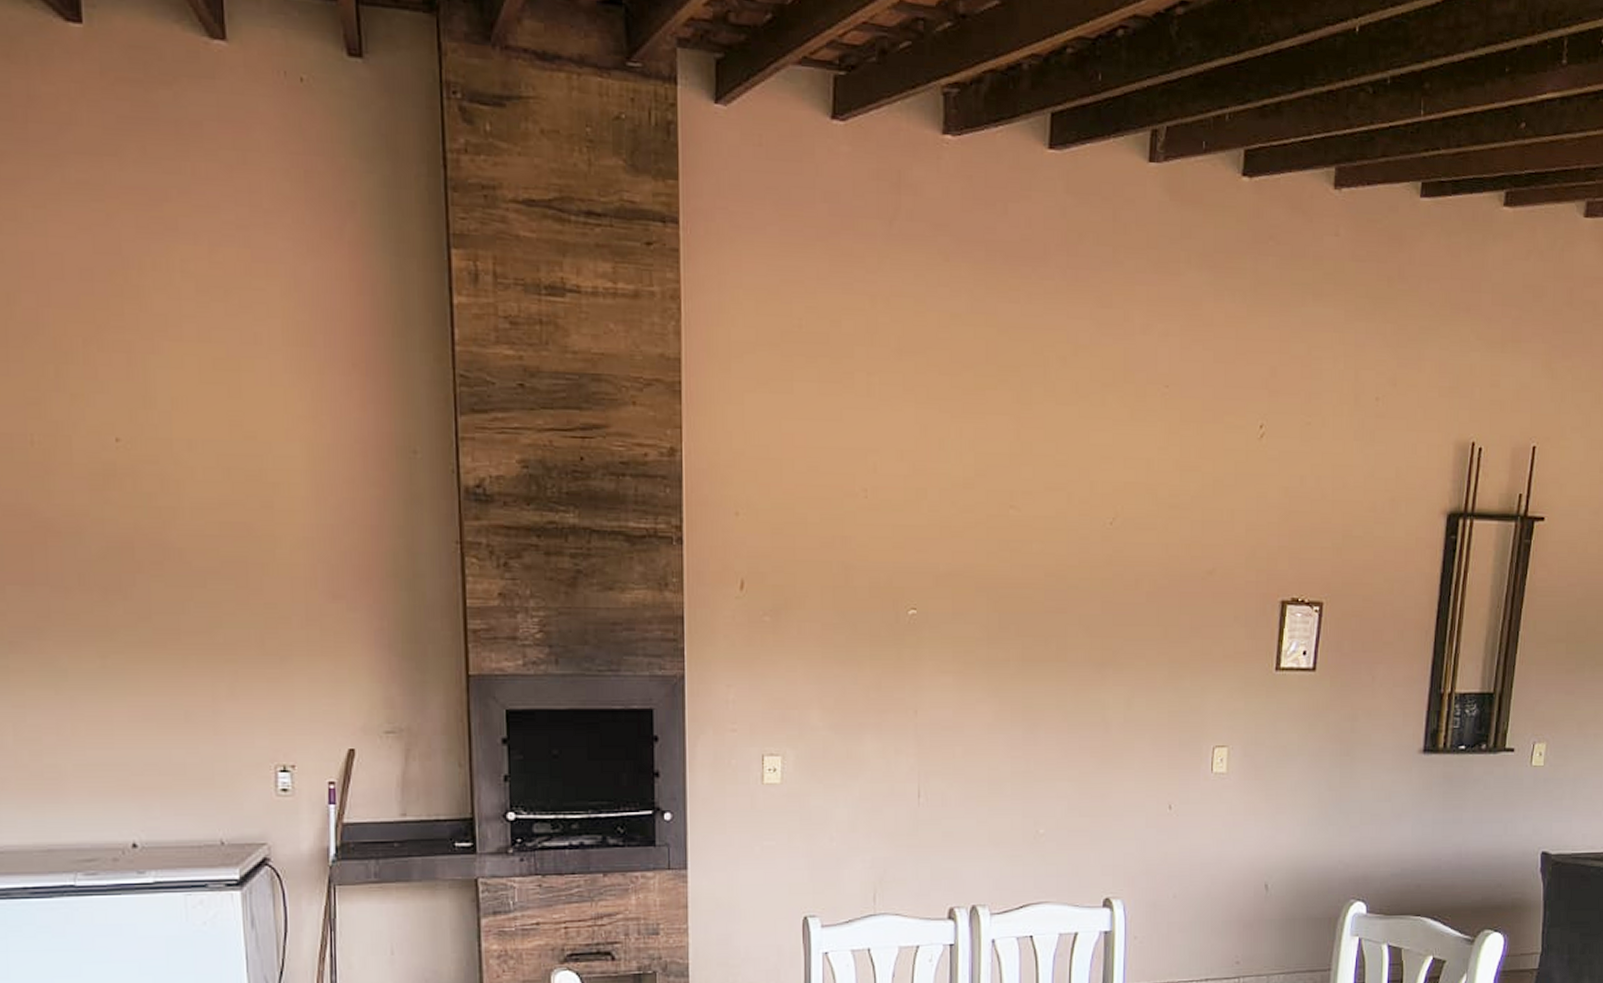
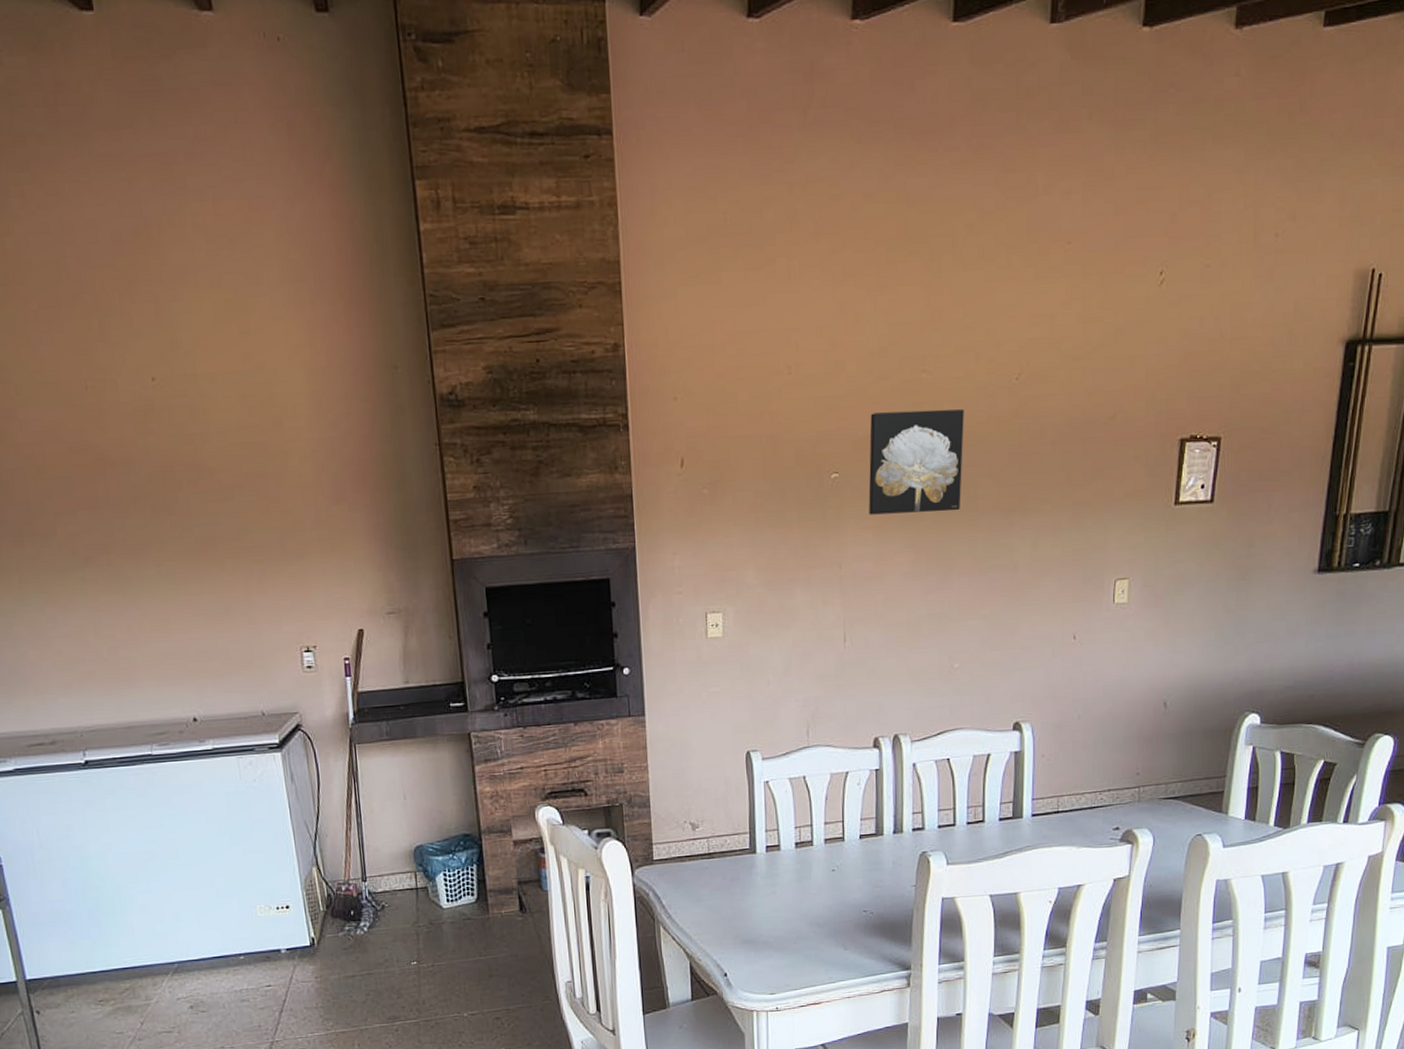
wall art: none [949,547,1054,660] -> present [868,409,964,515]

